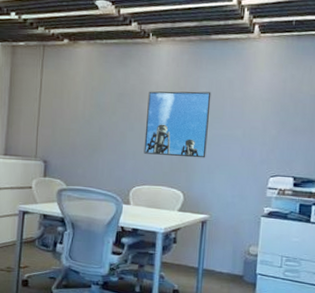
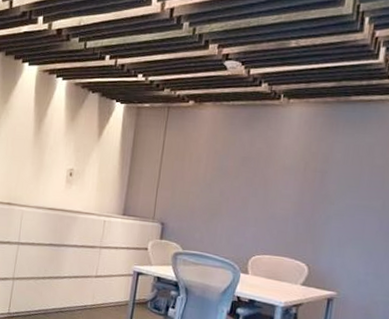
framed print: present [144,91,211,158] -> none [266,155,347,230]

